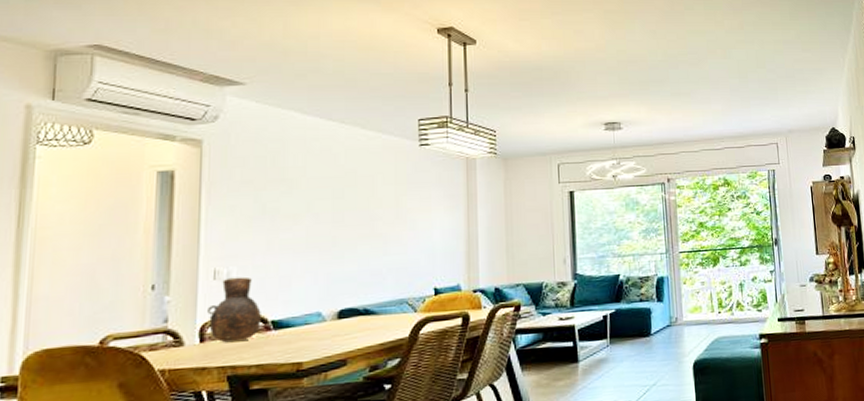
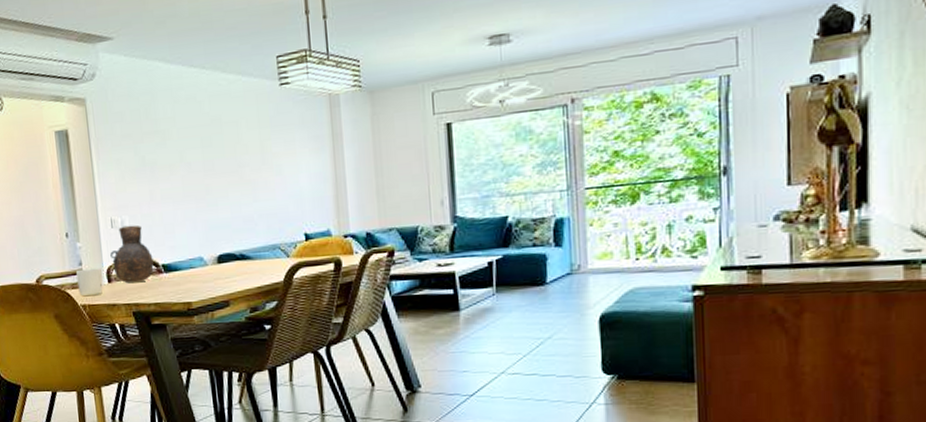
mug: none [158,325,193,360] -> present [76,268,103,297]

